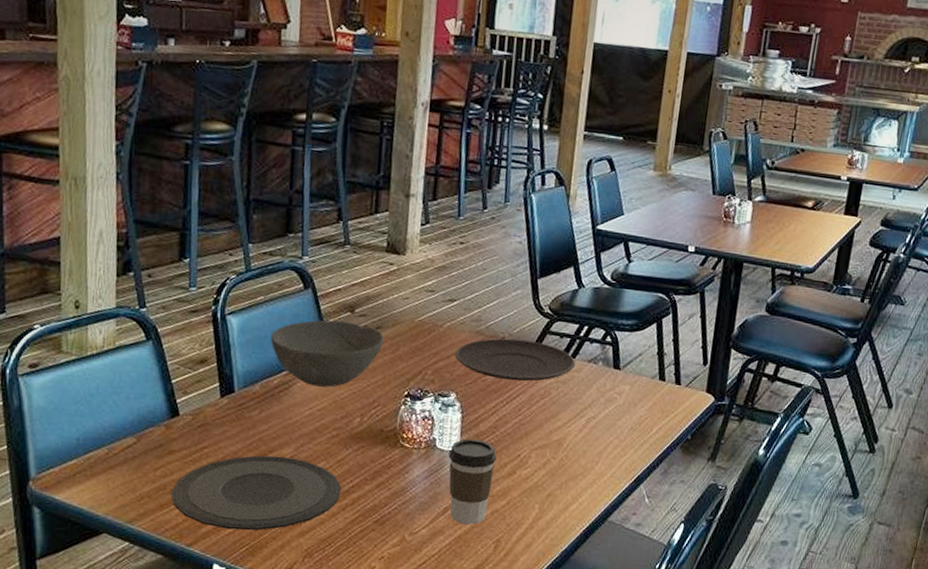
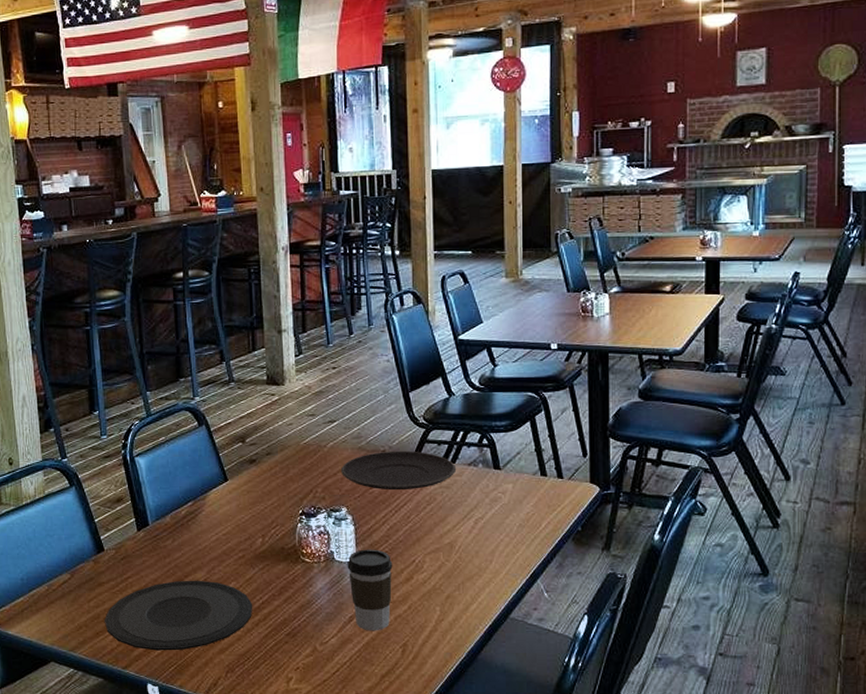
bowl: present [271,320,384,387] -> none [175,451,275,513]

